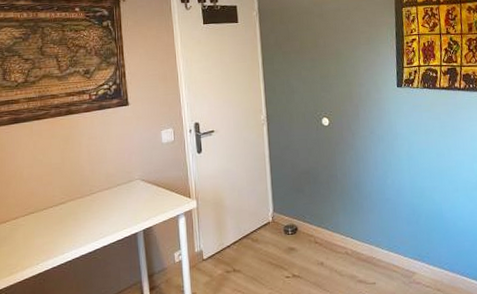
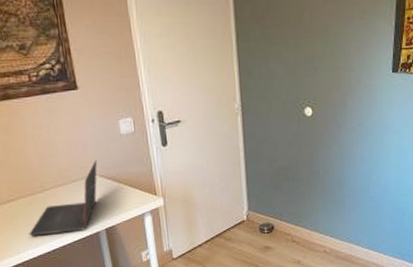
laptop: none [74,166,141,237] -> present [29,160,98,236]

